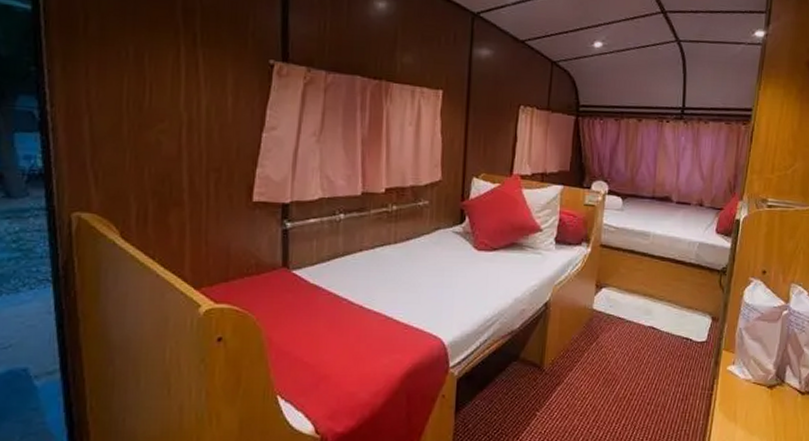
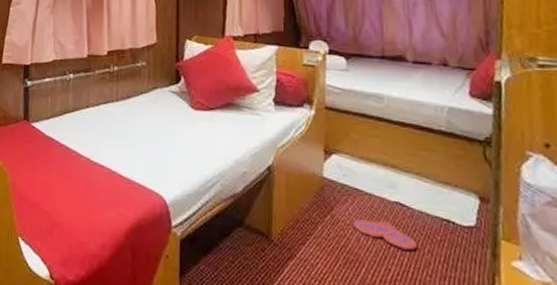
slippers: none [614,343,662,366] -> present [353,219,417,251]

